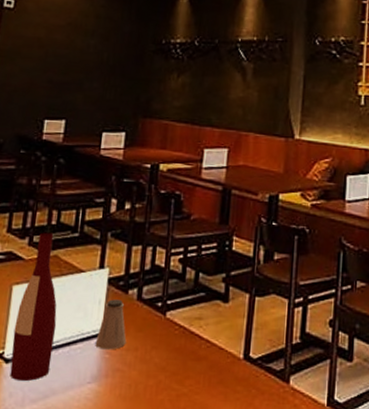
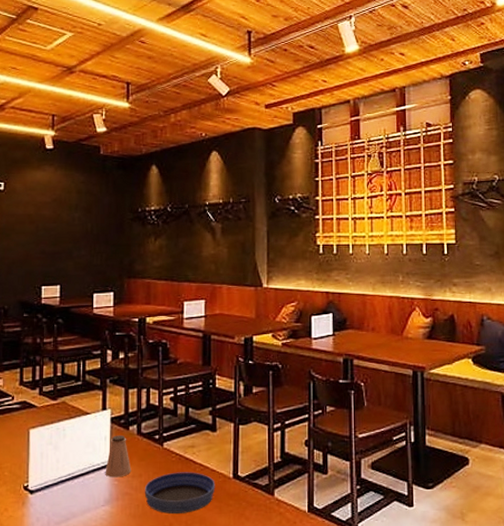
wine bottle: present [10,232,57,382] -> none [34,382,71,508]
bowl: none [138,348,222,398] -> present [144,472,215,514]

